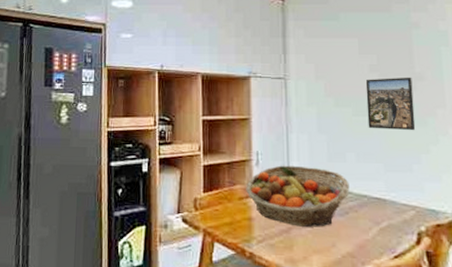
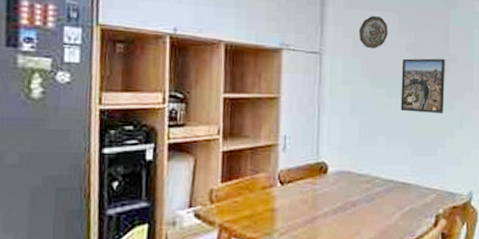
fruit basket: present [246,165,350,227] -> none [270,150,378,216]
decorative plate: none [320,42,349,72] -> present [359,15,388,49]

